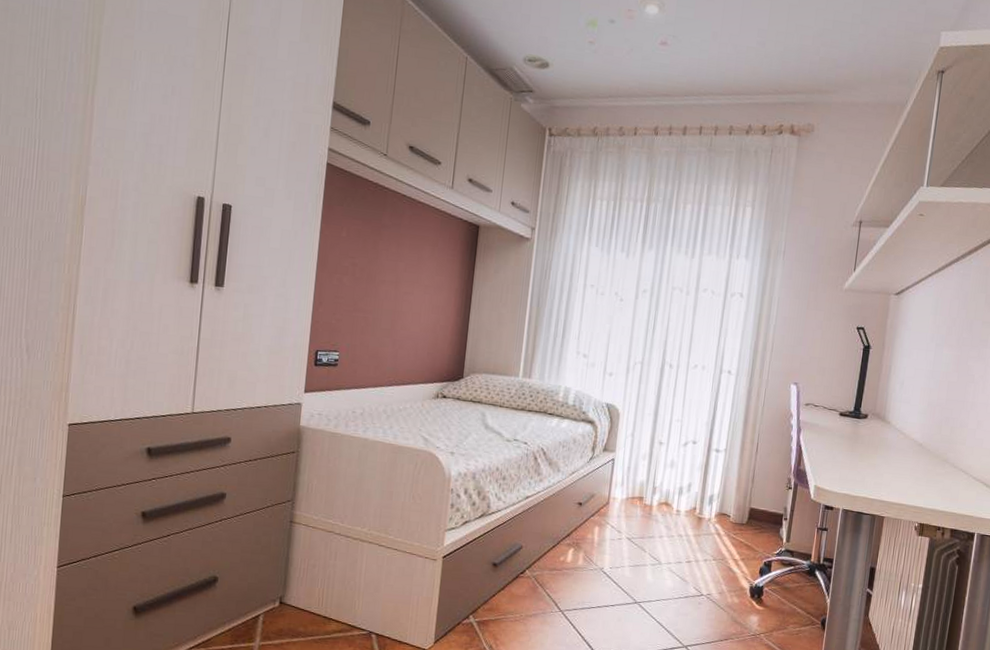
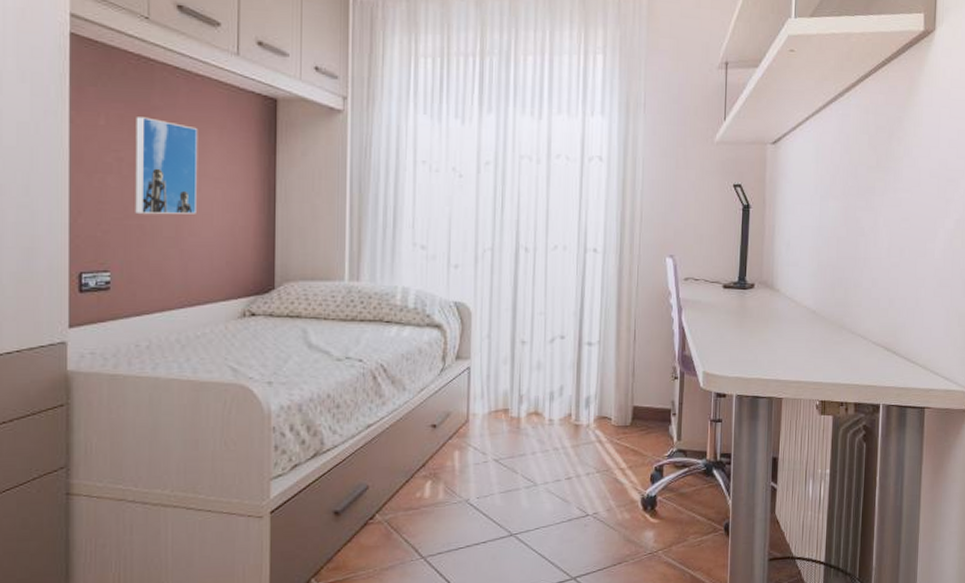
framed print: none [362,232,416,313] -> present [135,117,198,215]

